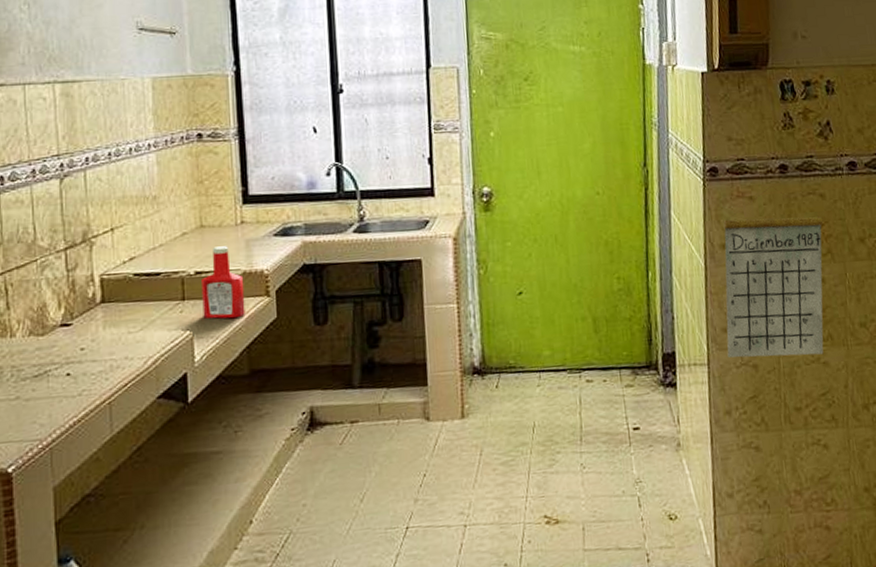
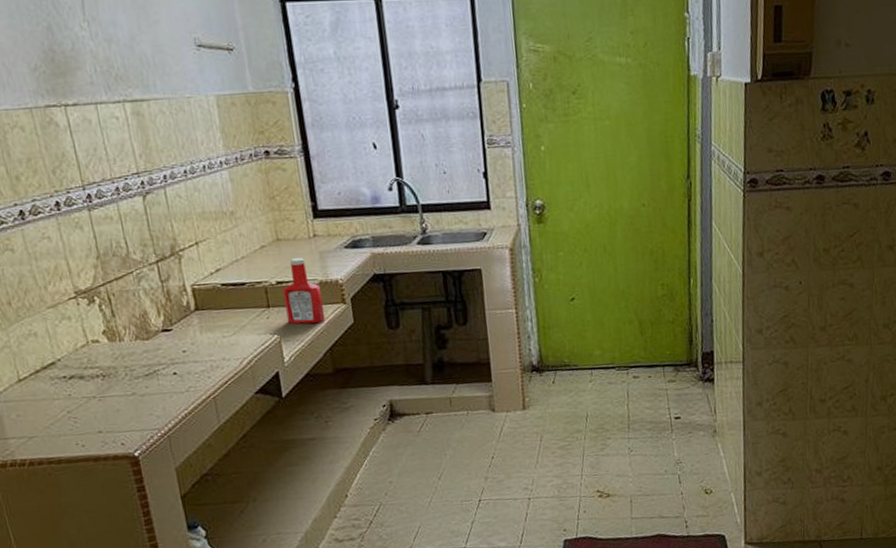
calendar: present [723,186,824,358] -> none [760,196,856,356]

